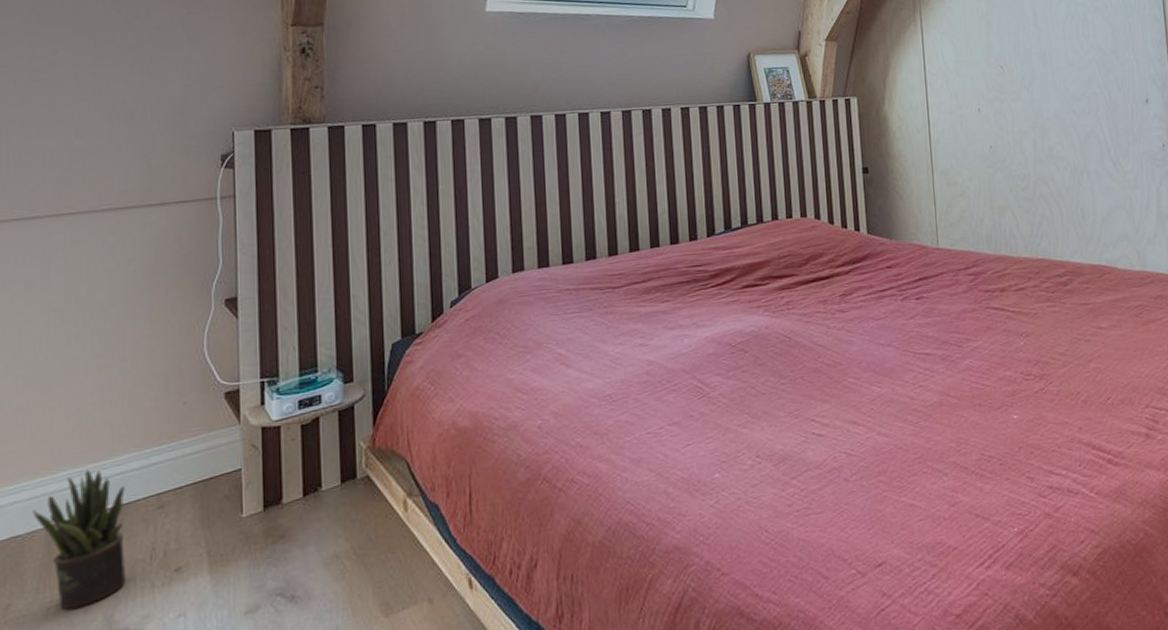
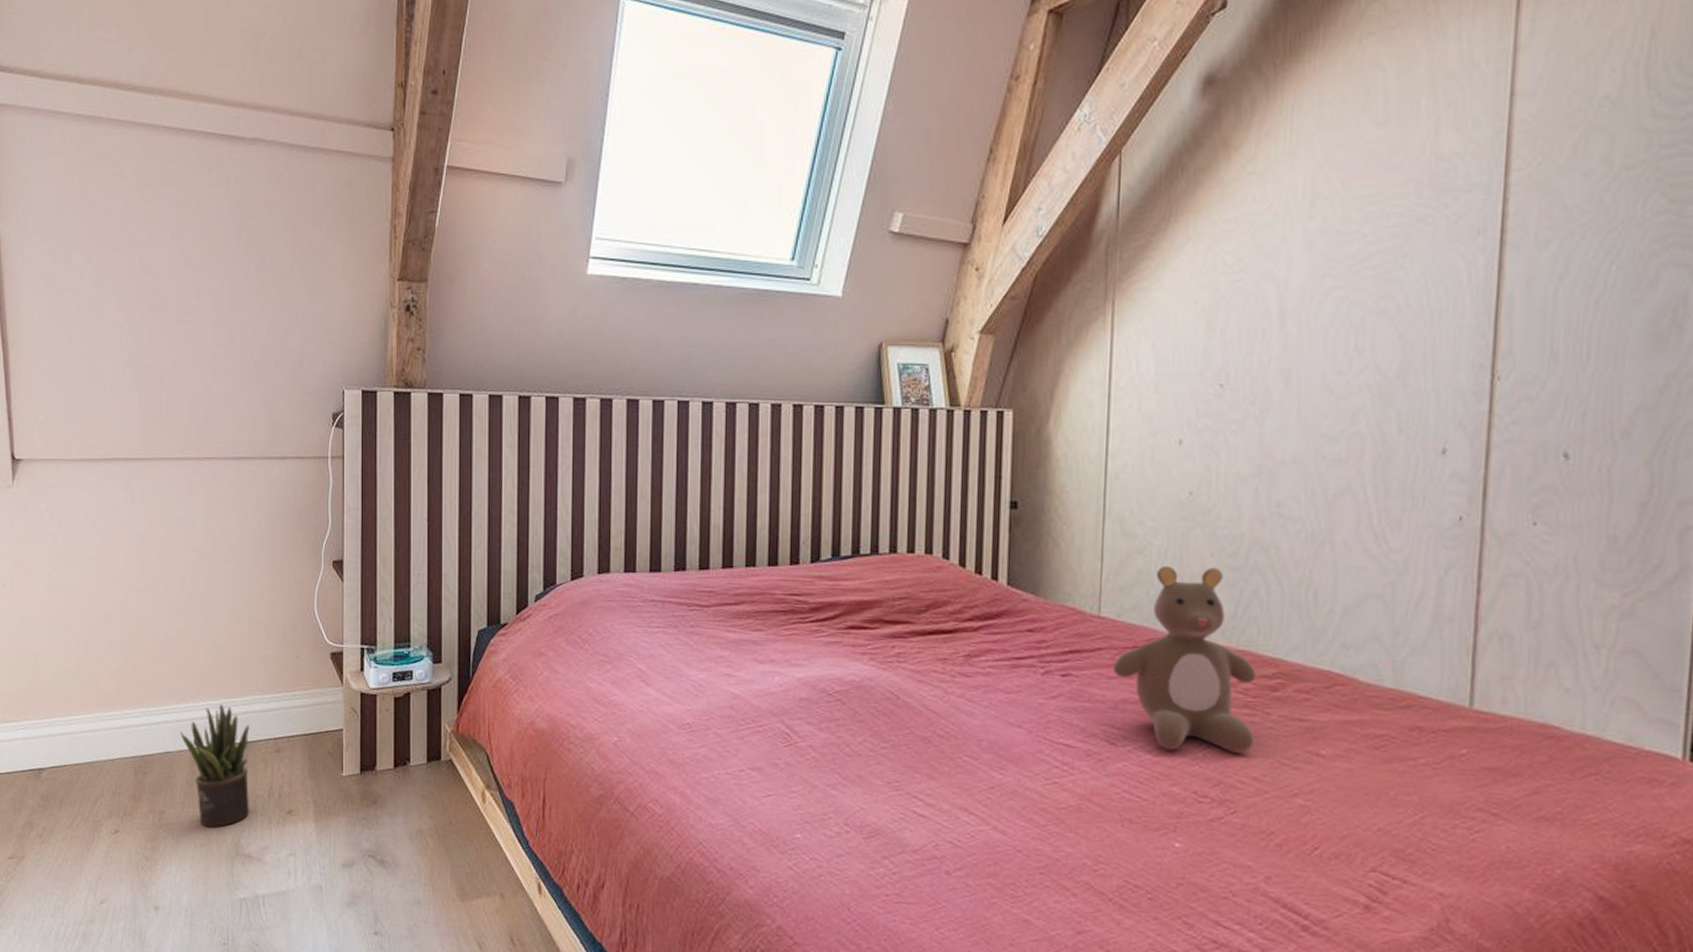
teddy bear: none [952,200,1057,344] -> present [1112,565,1257,753]

